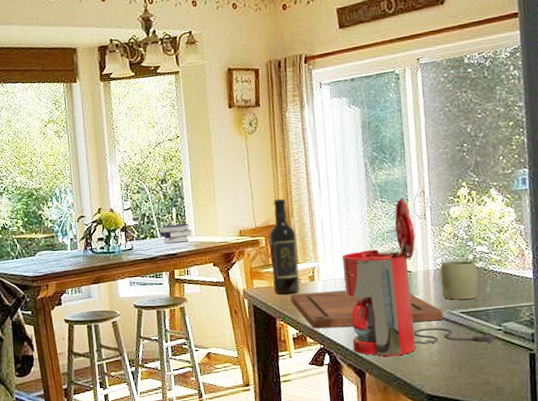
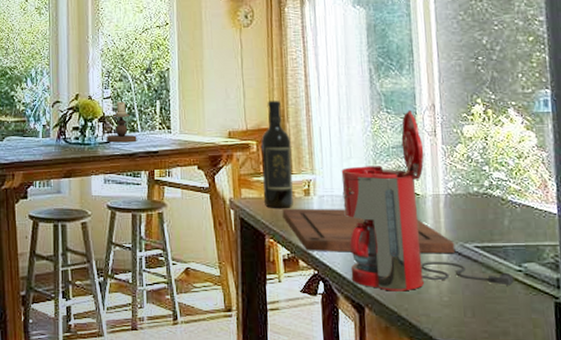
candlestick: none [129,211,157,250] -> present [107,101,137,143]
book: present [160,223,192,244] -> none [141,118,176,140]
mug: present [439,260,479,300] -> none [451,186,496,233]

